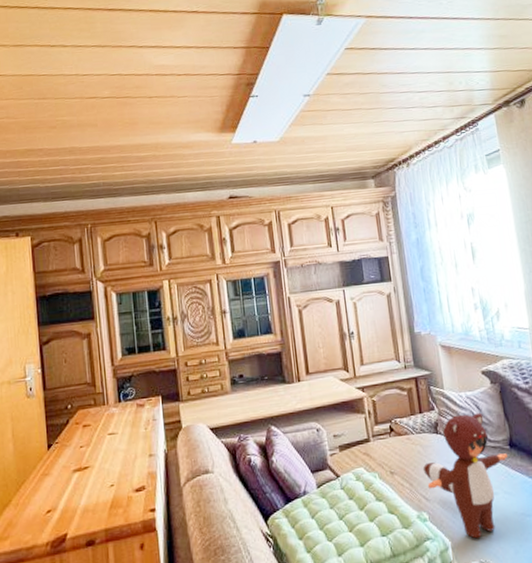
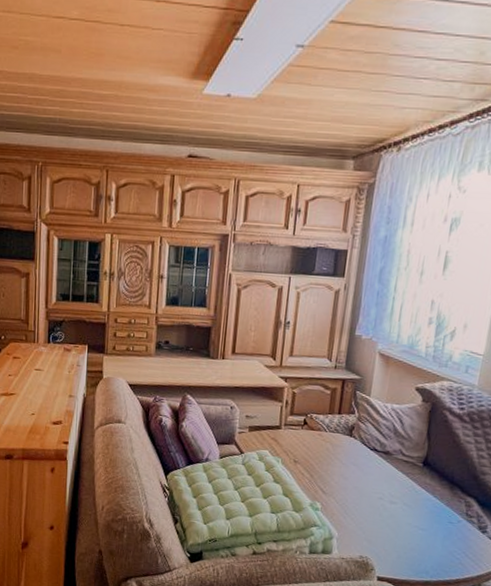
toy figure: present [422,412,509,539] -> none [327,423,419,537]

